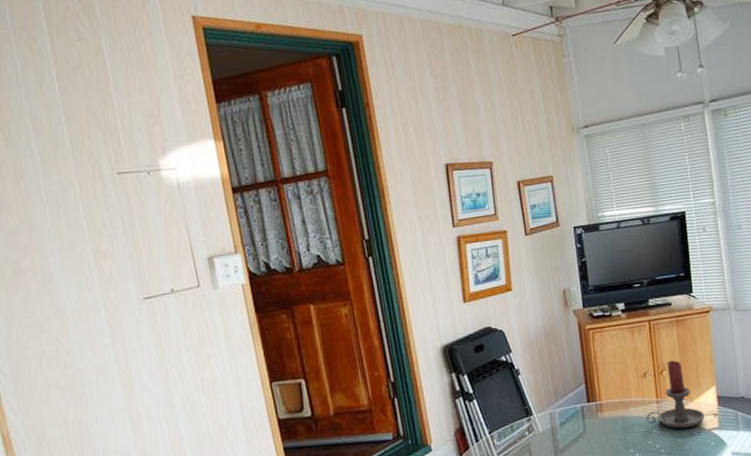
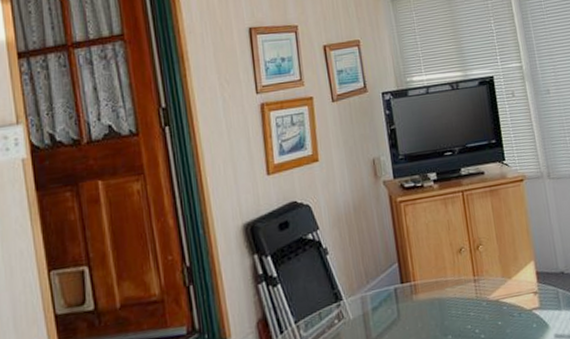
candle holder: present [646,360,704,429] -> none [463,233,524,310]

